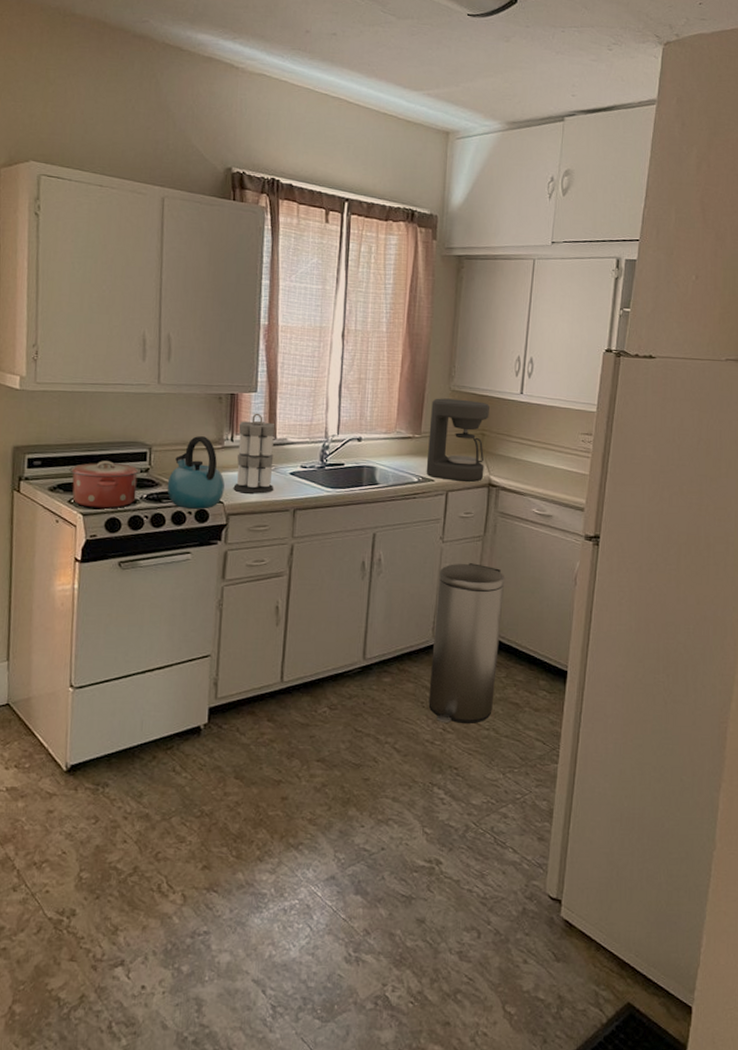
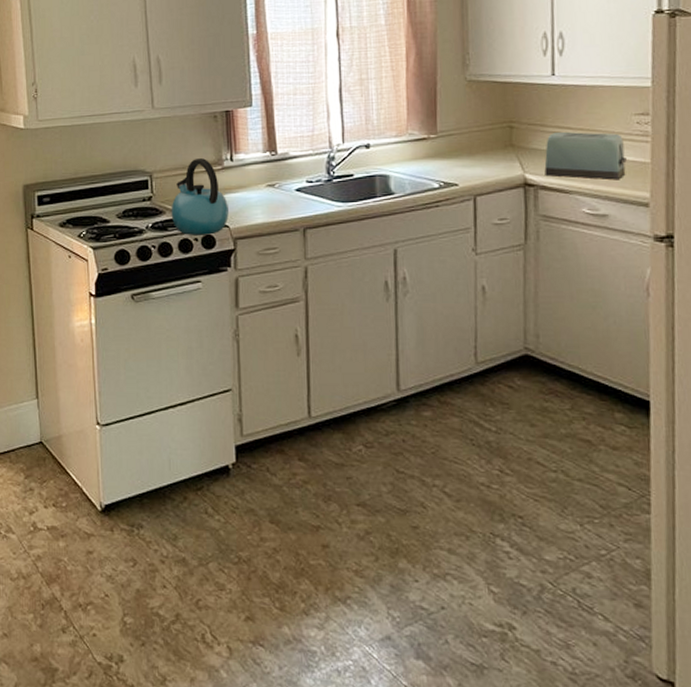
casserole: present [69,461,141,509] -> none [76,192,144,241]
spice rack: present [233,413,276,494] -> none [237,128,281,215]
coffee maker: present [426,398,490,482] -> none [446,89,517,183]
pedal bin: present [428,563,505,724] -> none [475,277,559,465]
toaster: none [506,442,571,487] -> present [544,131,627,180]

